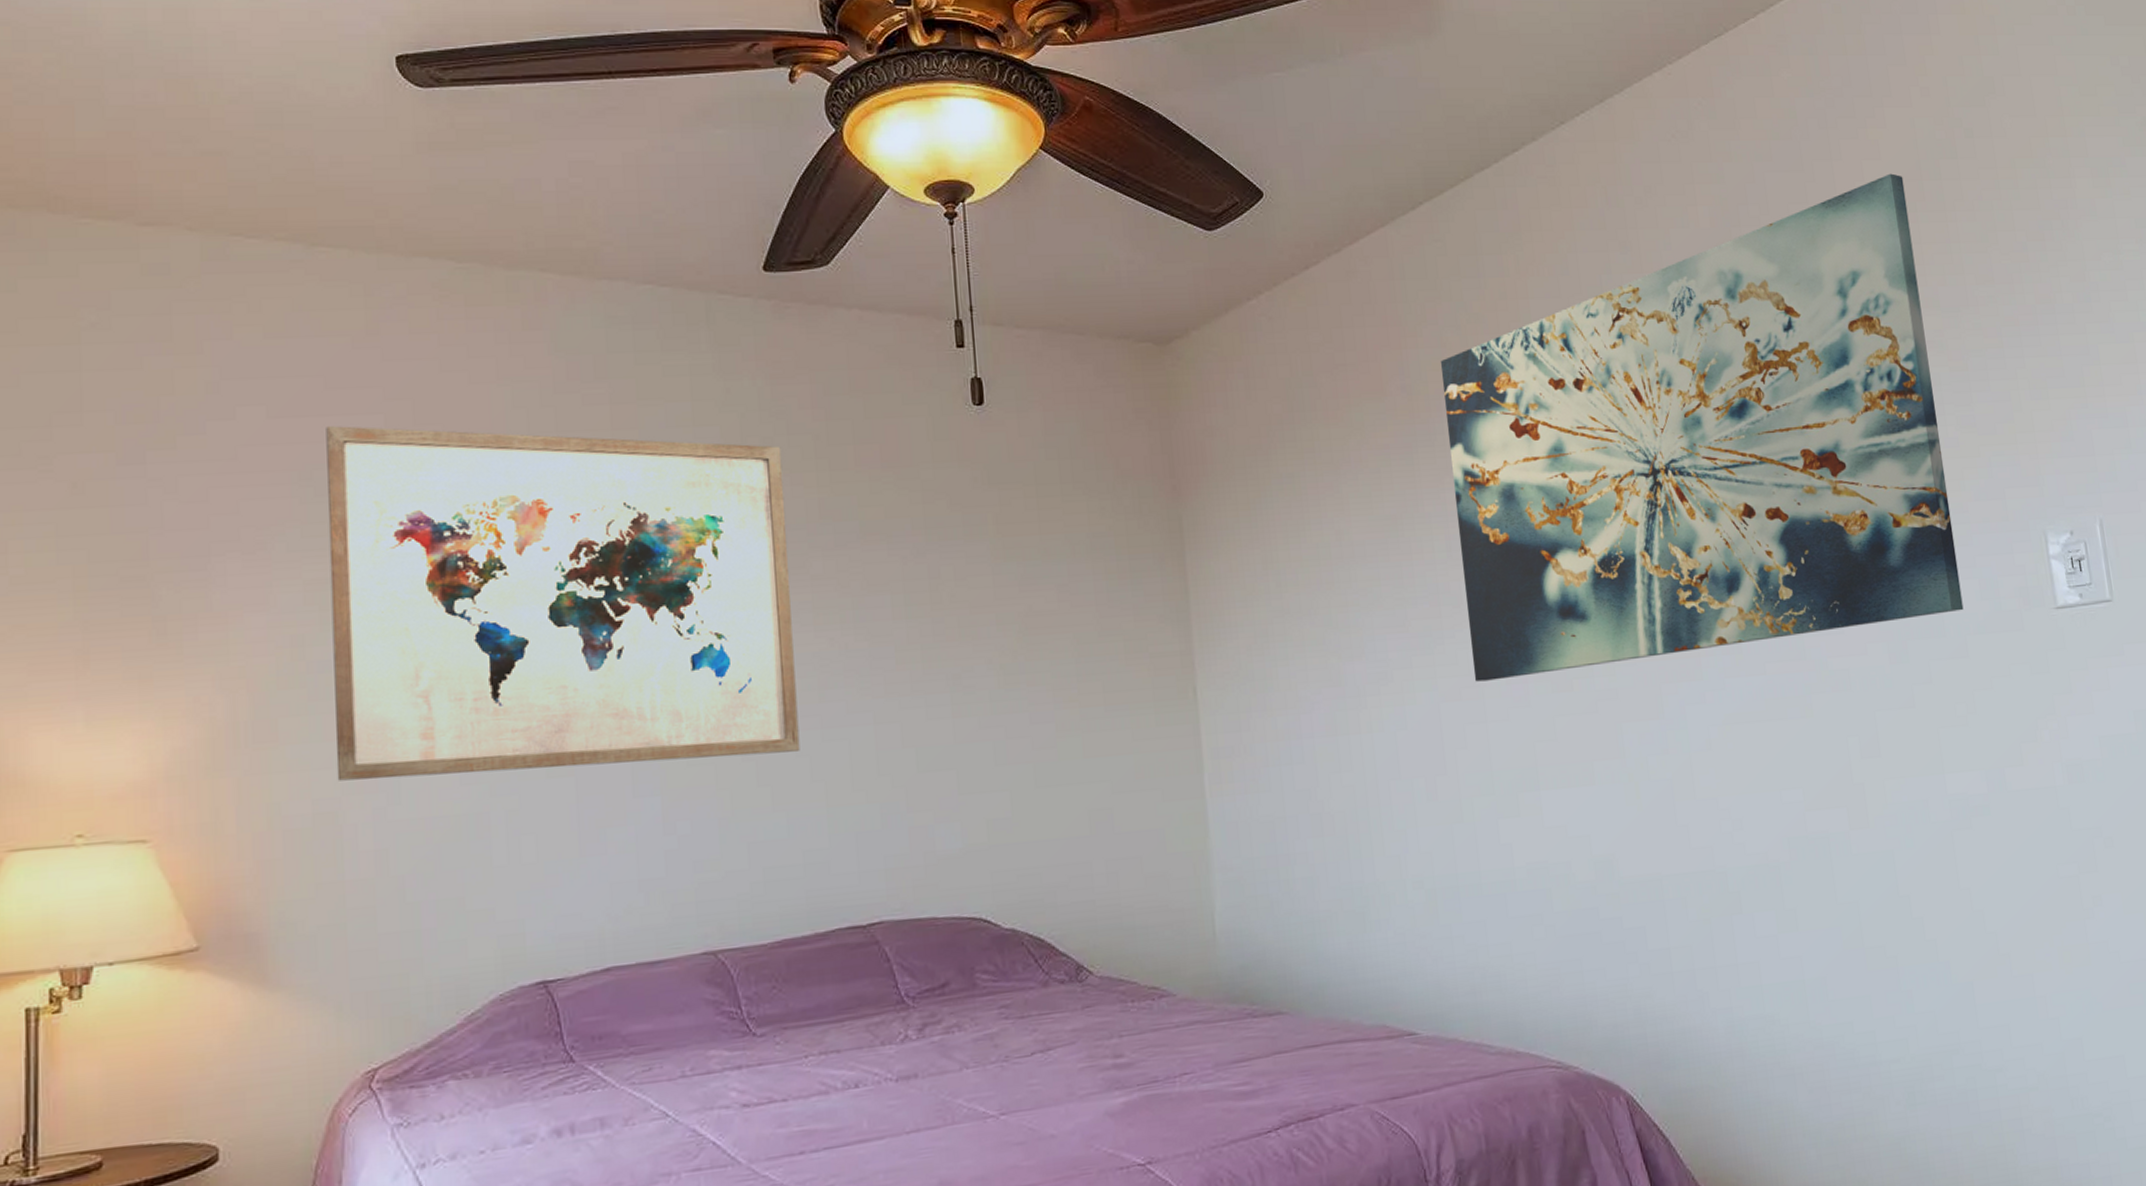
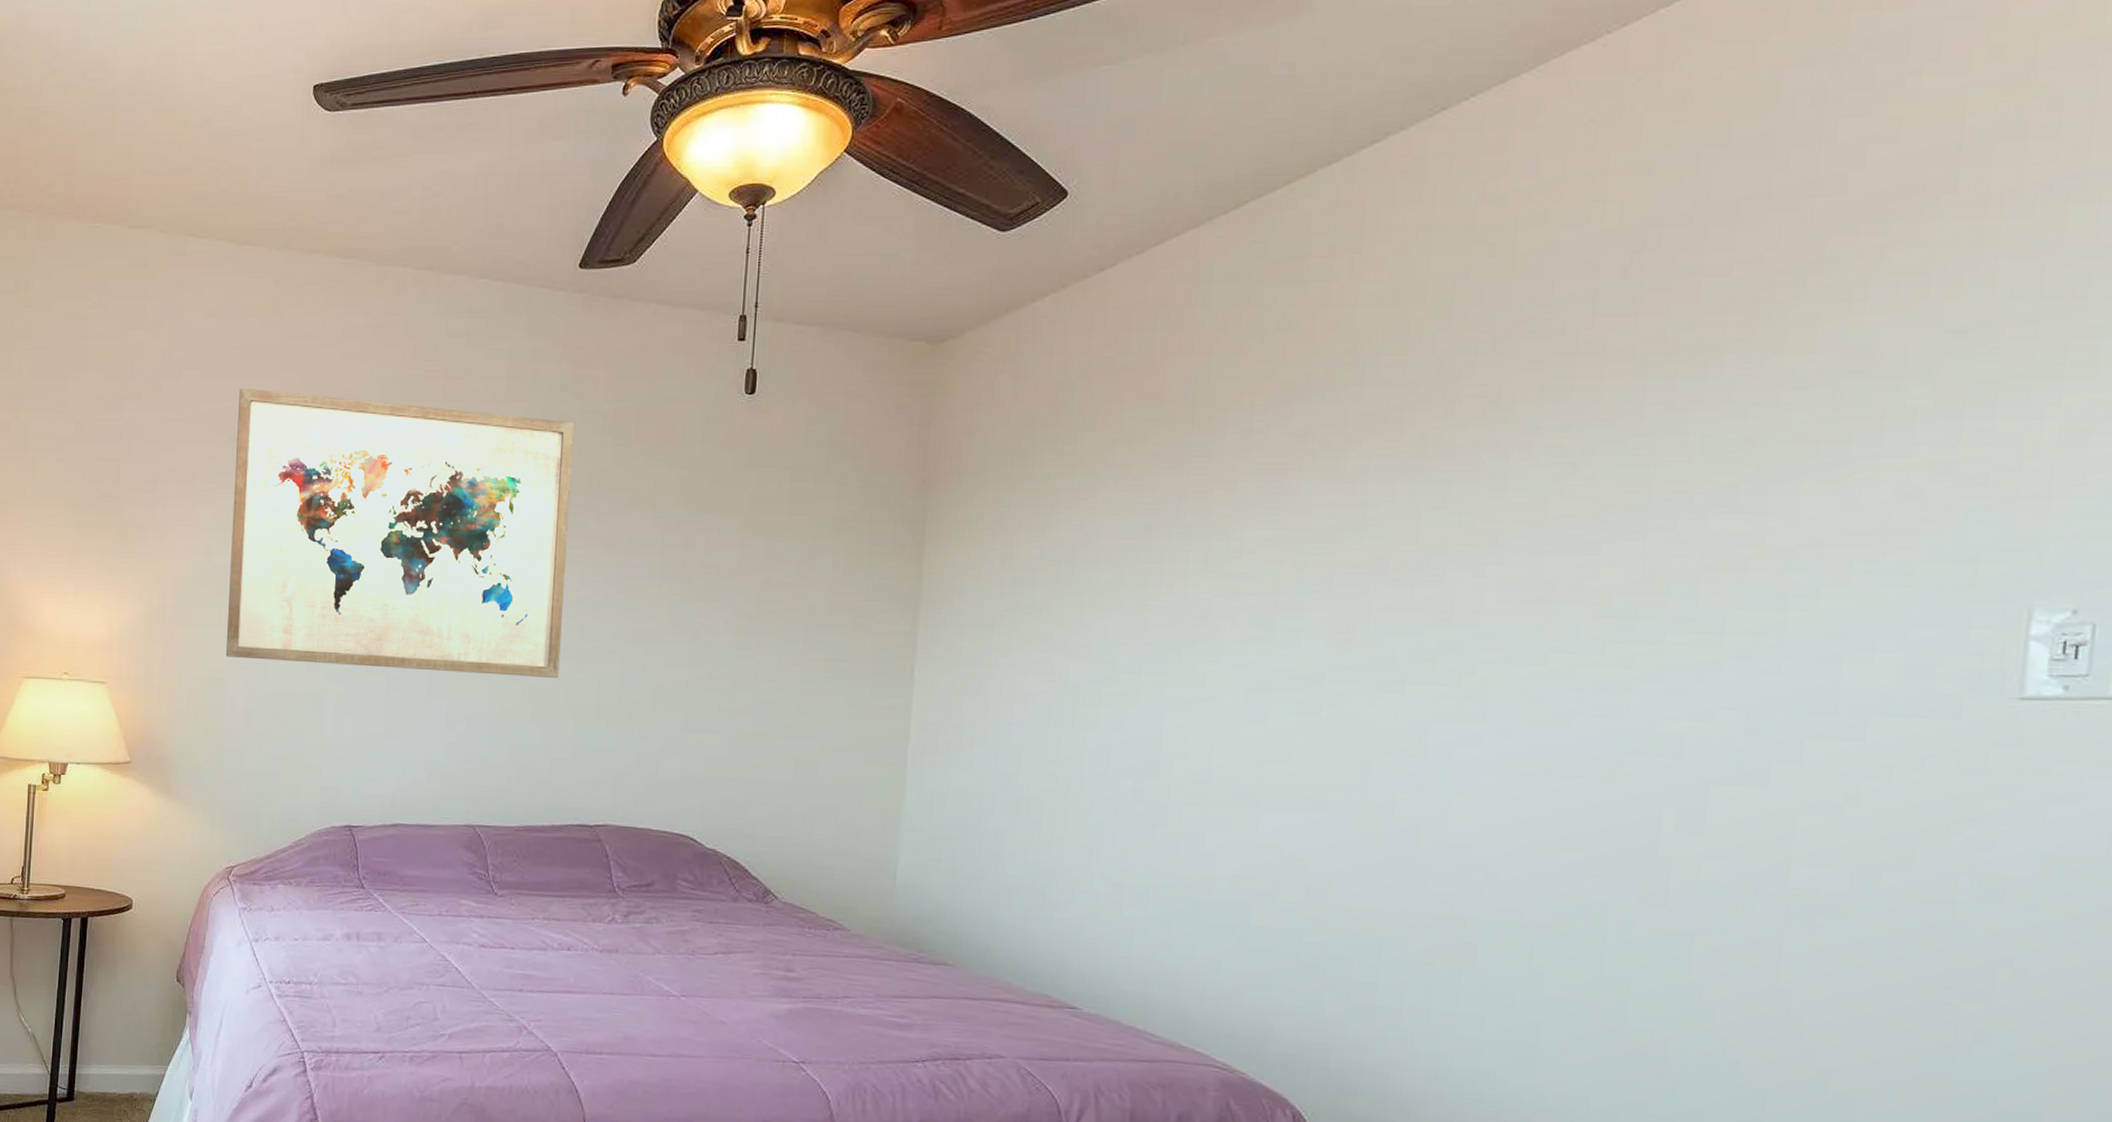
wall art: present [1440,173,1964,682] -> none [1208,159,1929,696]

